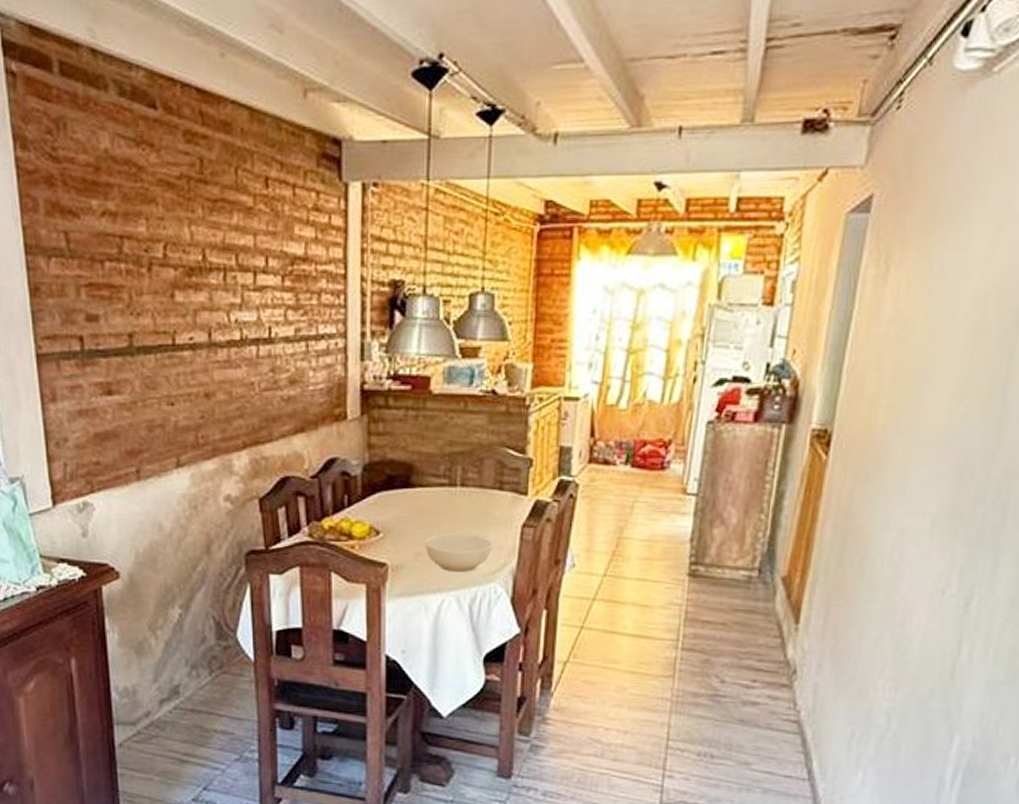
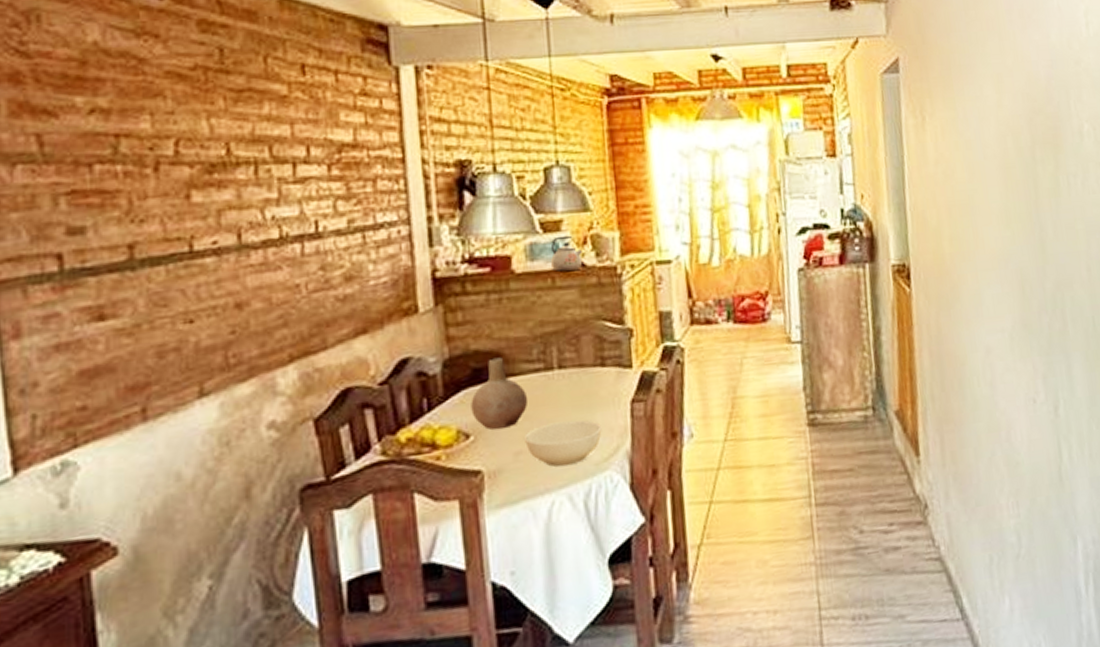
vase: none [383,468,432,532] -> present [471,357,529,430]
kettle: none [464,362,495,398] -> present [550,235,583,272]

